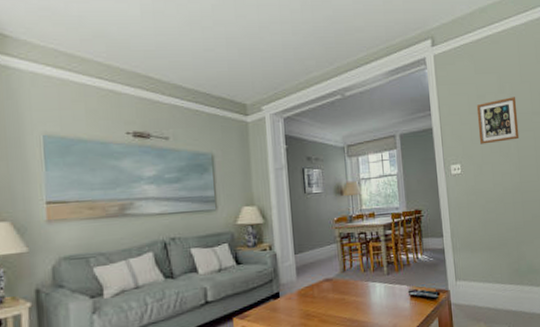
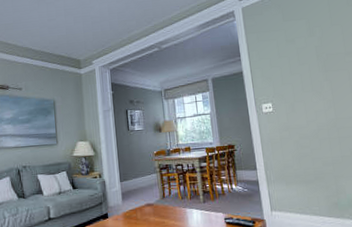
picture frame: present [476,97,520,144] -> none [286,39,333,85]

